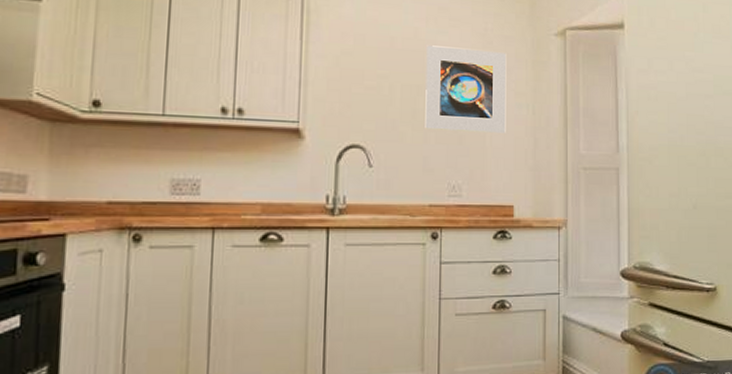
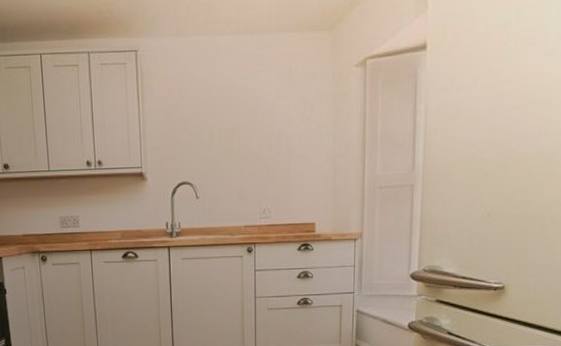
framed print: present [425,45,507,133] -> none [238,89,309,165]

